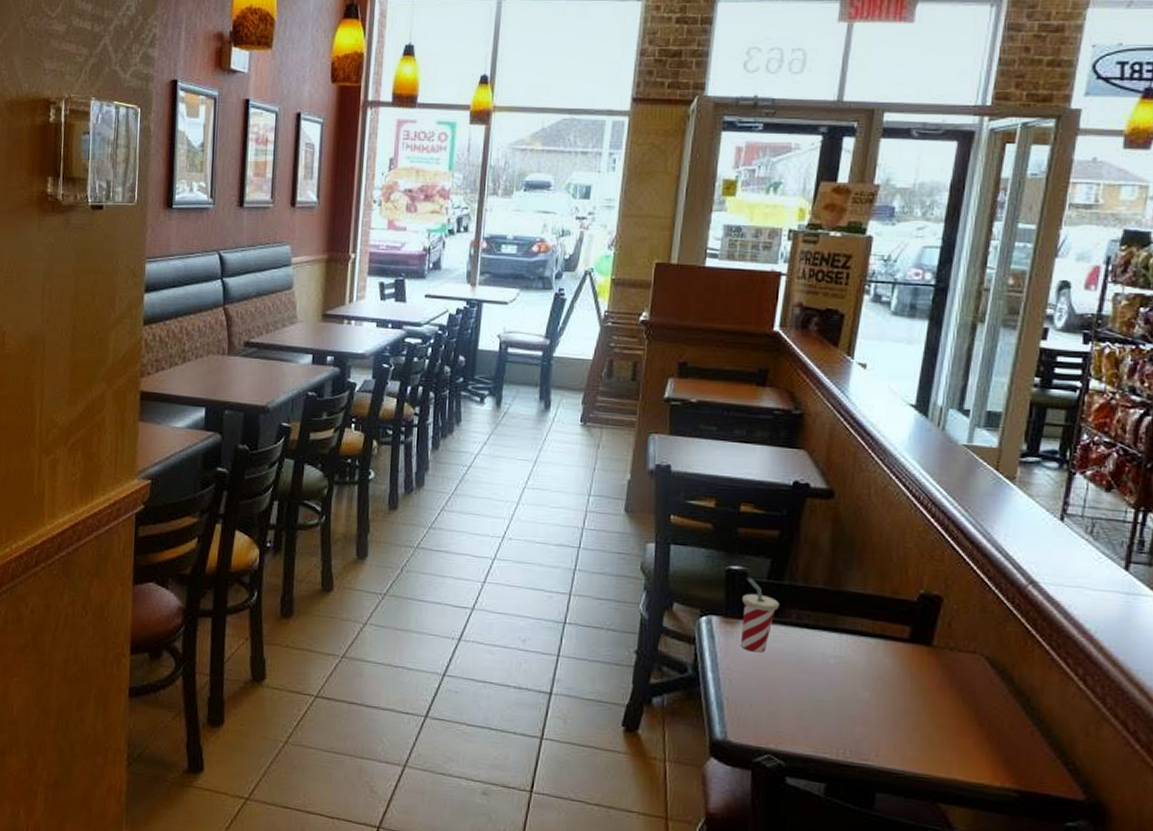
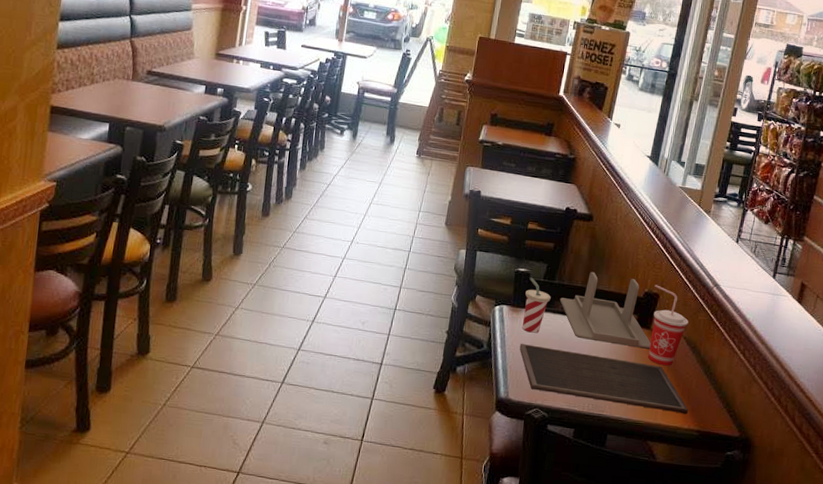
tray: none [738,667,999,767] -> present [519,344,688,414]
napkin holder: none [792,567,934,674] -> present [559,271,651,349]
beverage cup: none [931,583,991,698] -> present [648,284,688,366]

